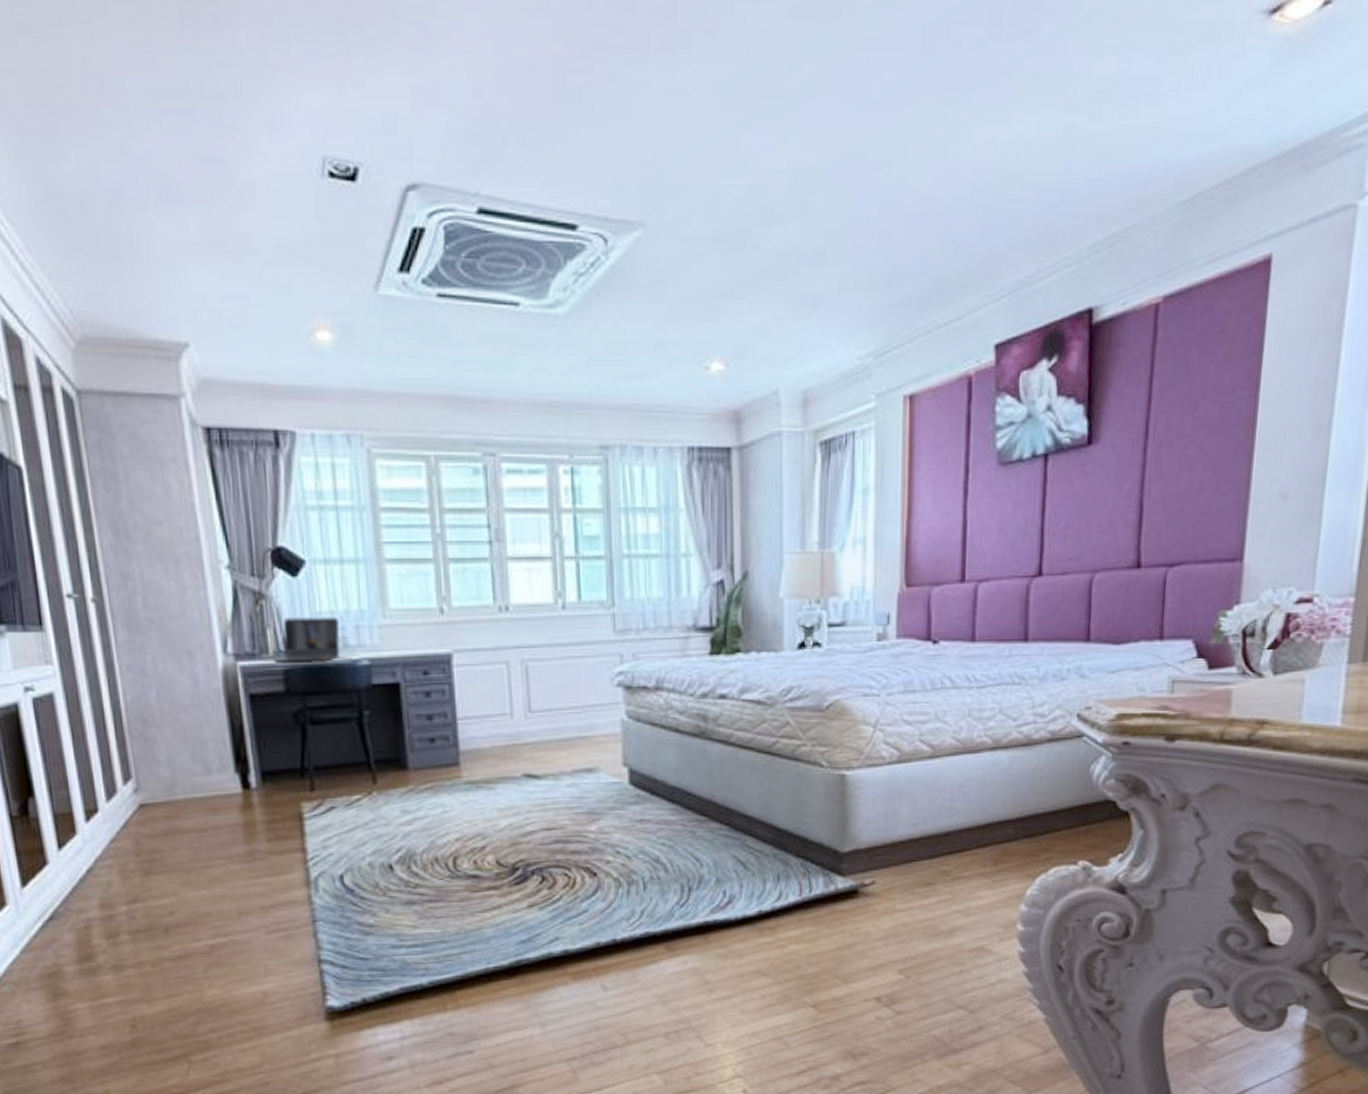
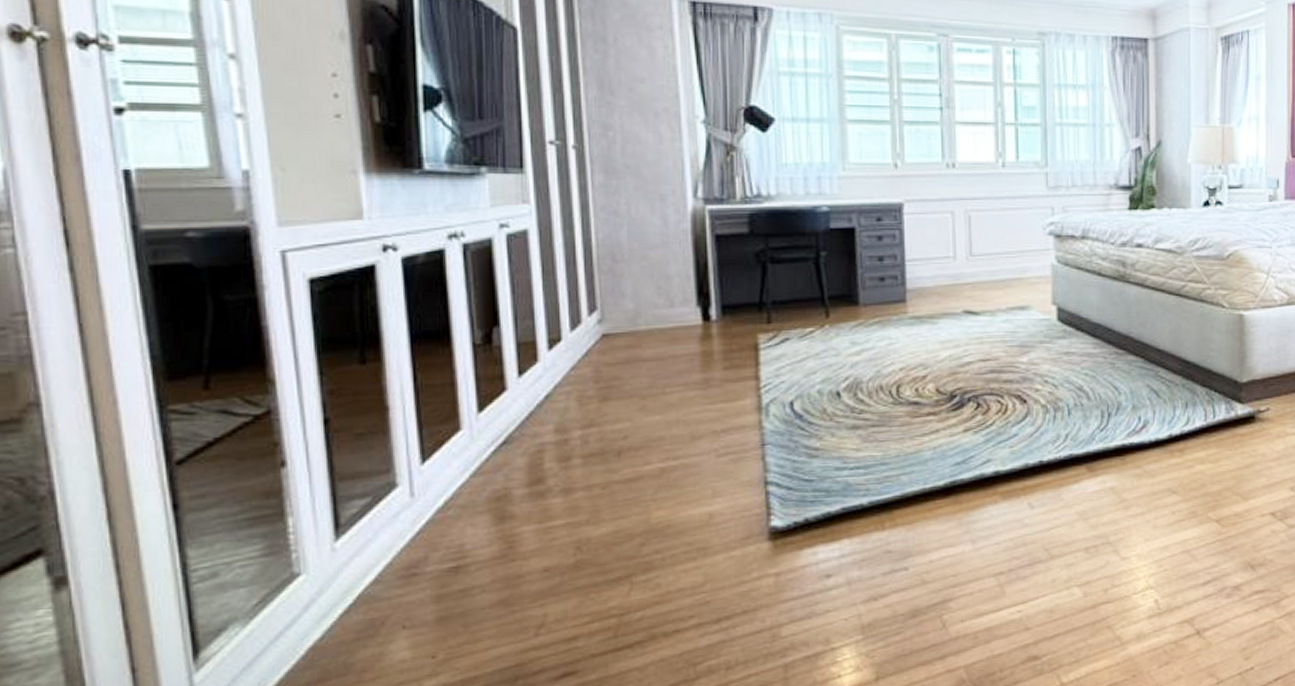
laptop computer: present [273,617,341,664] -> none [740,168,802,209]

